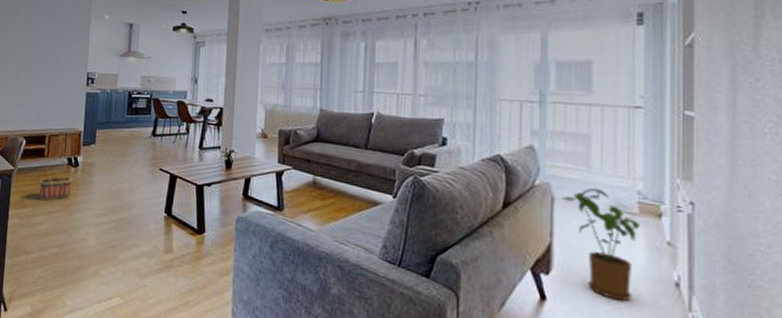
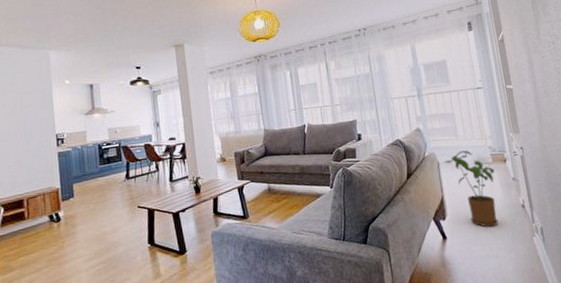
basket: present [38,156,73,201] -> none [23,216,57,261]

